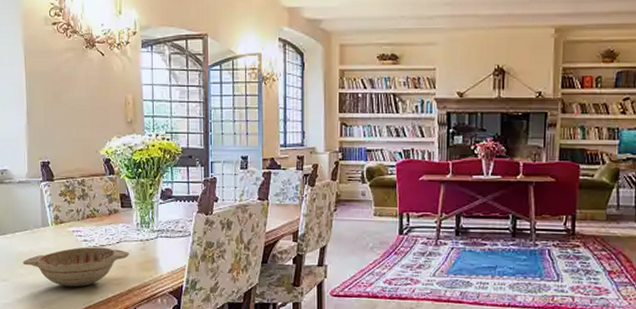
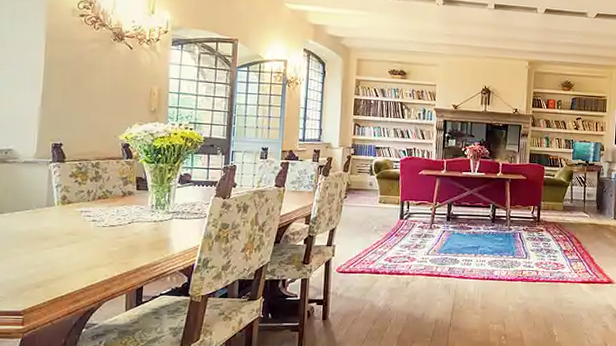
decorative bowl: present [22,247,130,287] -> none [19,227,142,266]

